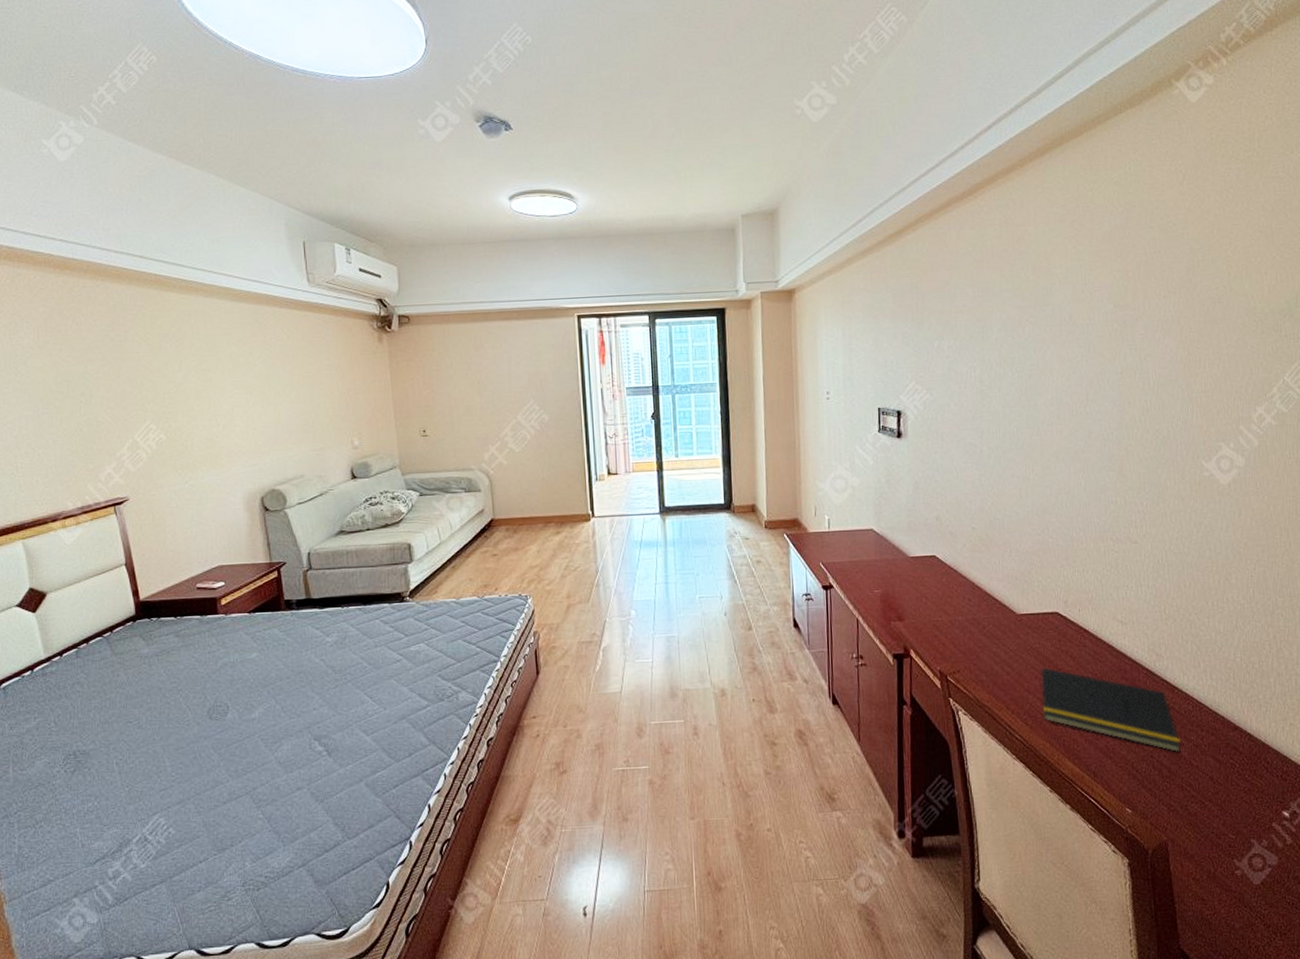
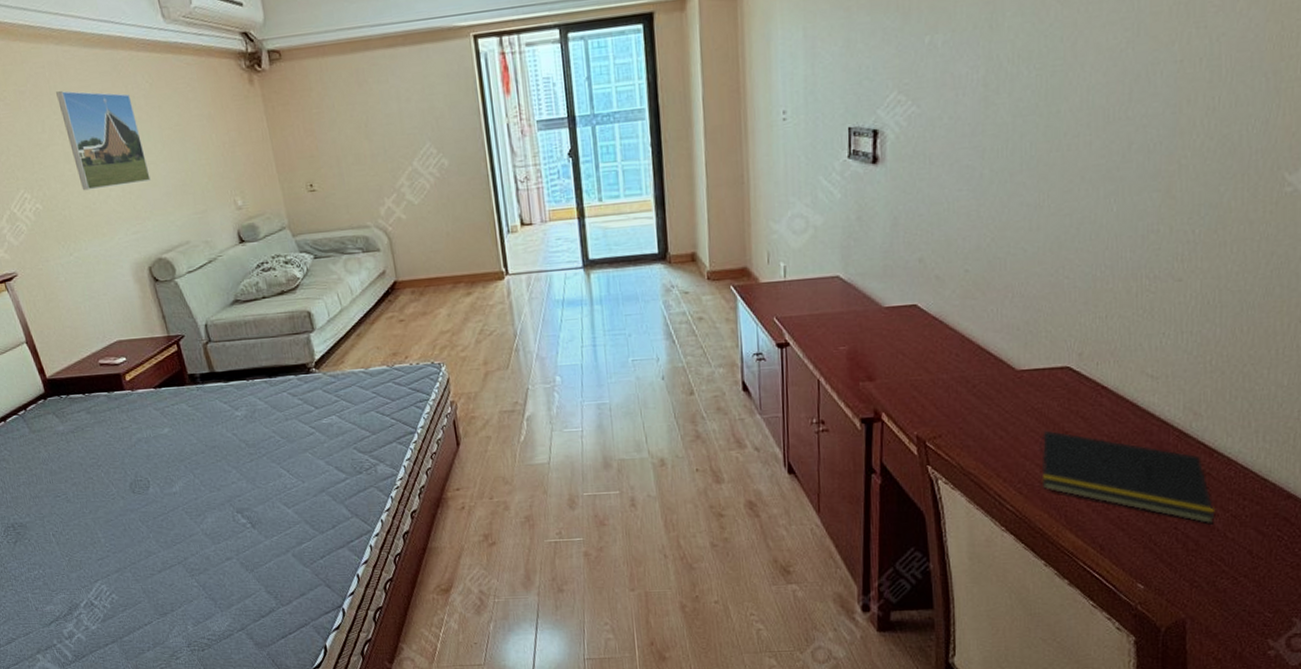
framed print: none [198,336,275,425] -> present [56,90,151,191]

